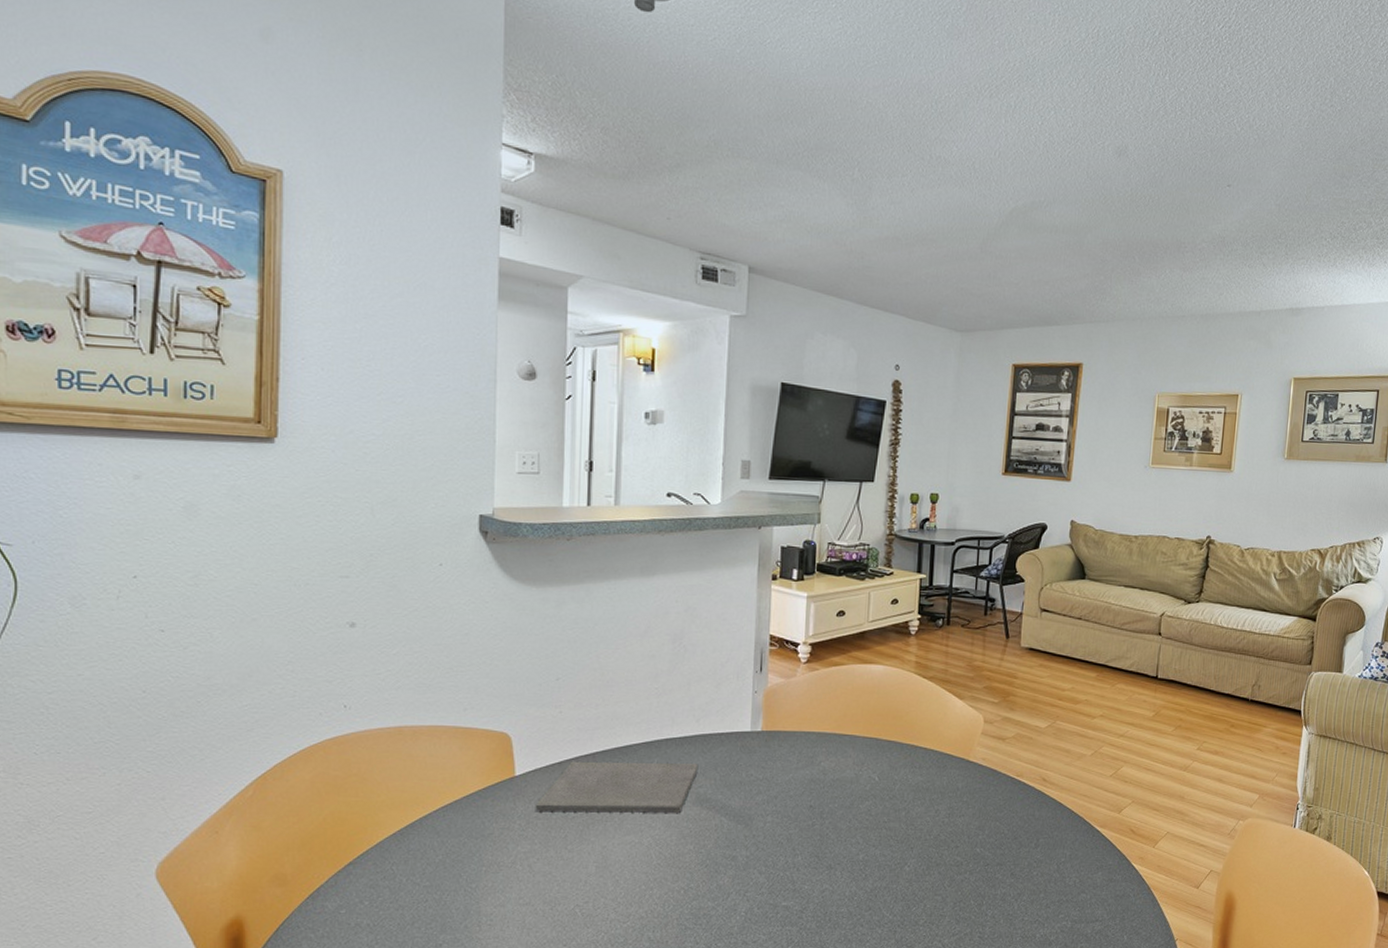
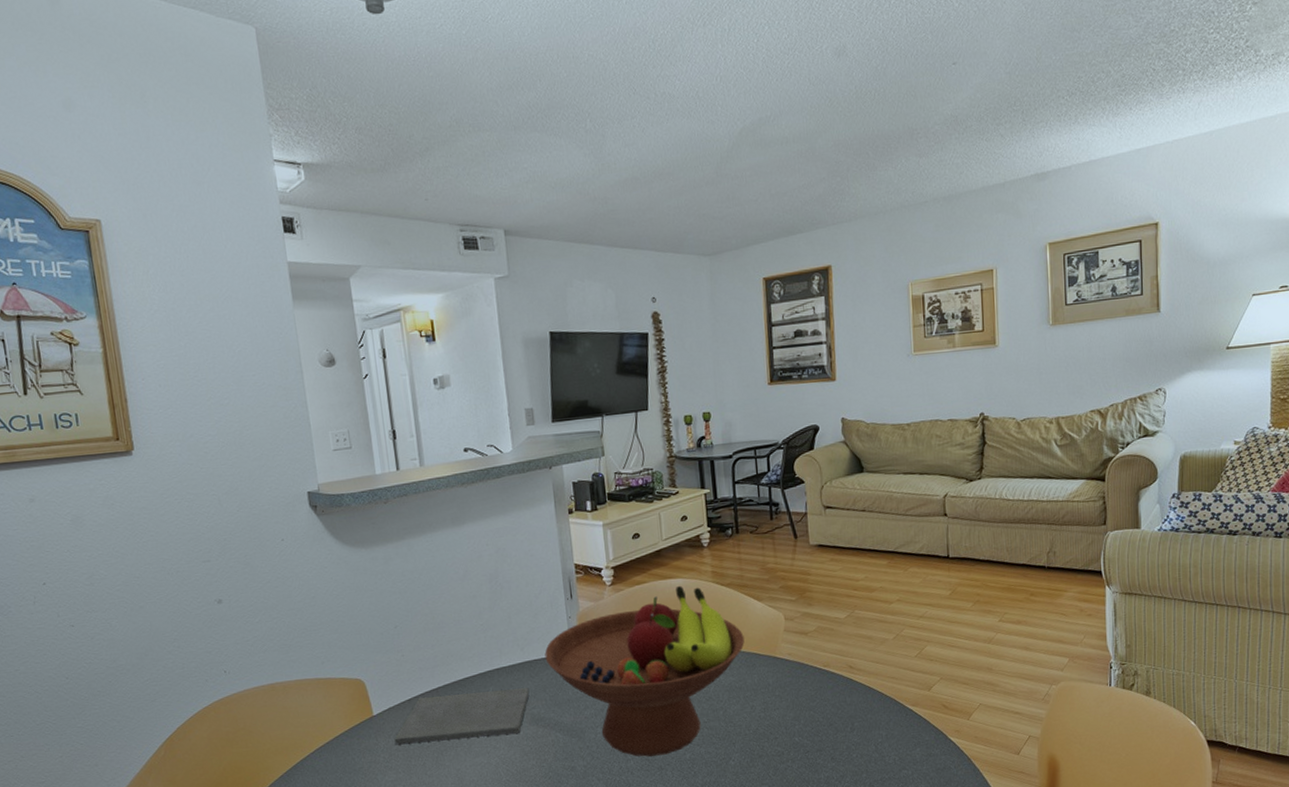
fruit bowl: none [722,672,939,853] -> present [544,585,745,757]

